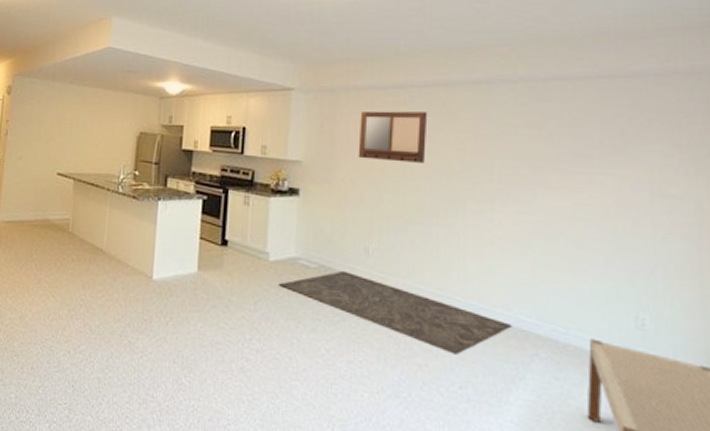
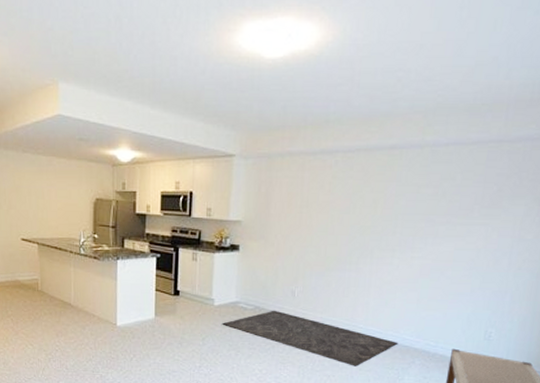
writing board: present [358,111,428,163] -> none [289,174,349,220]

